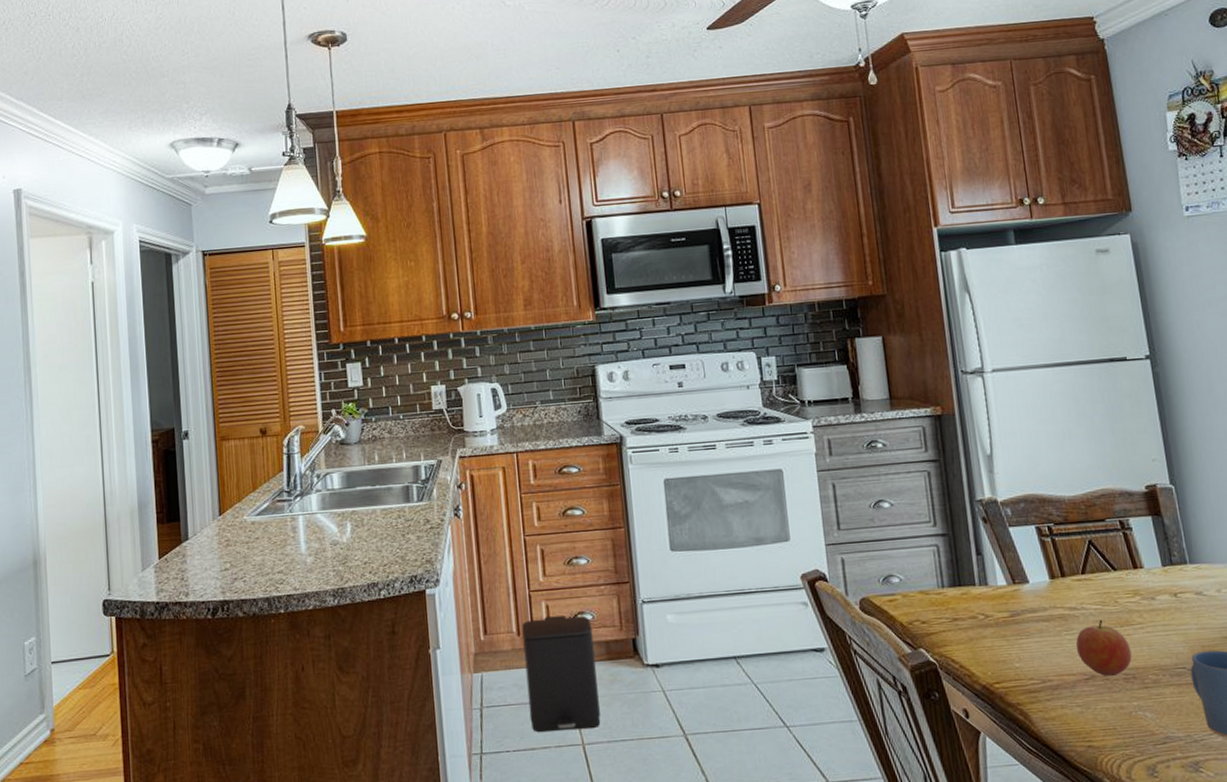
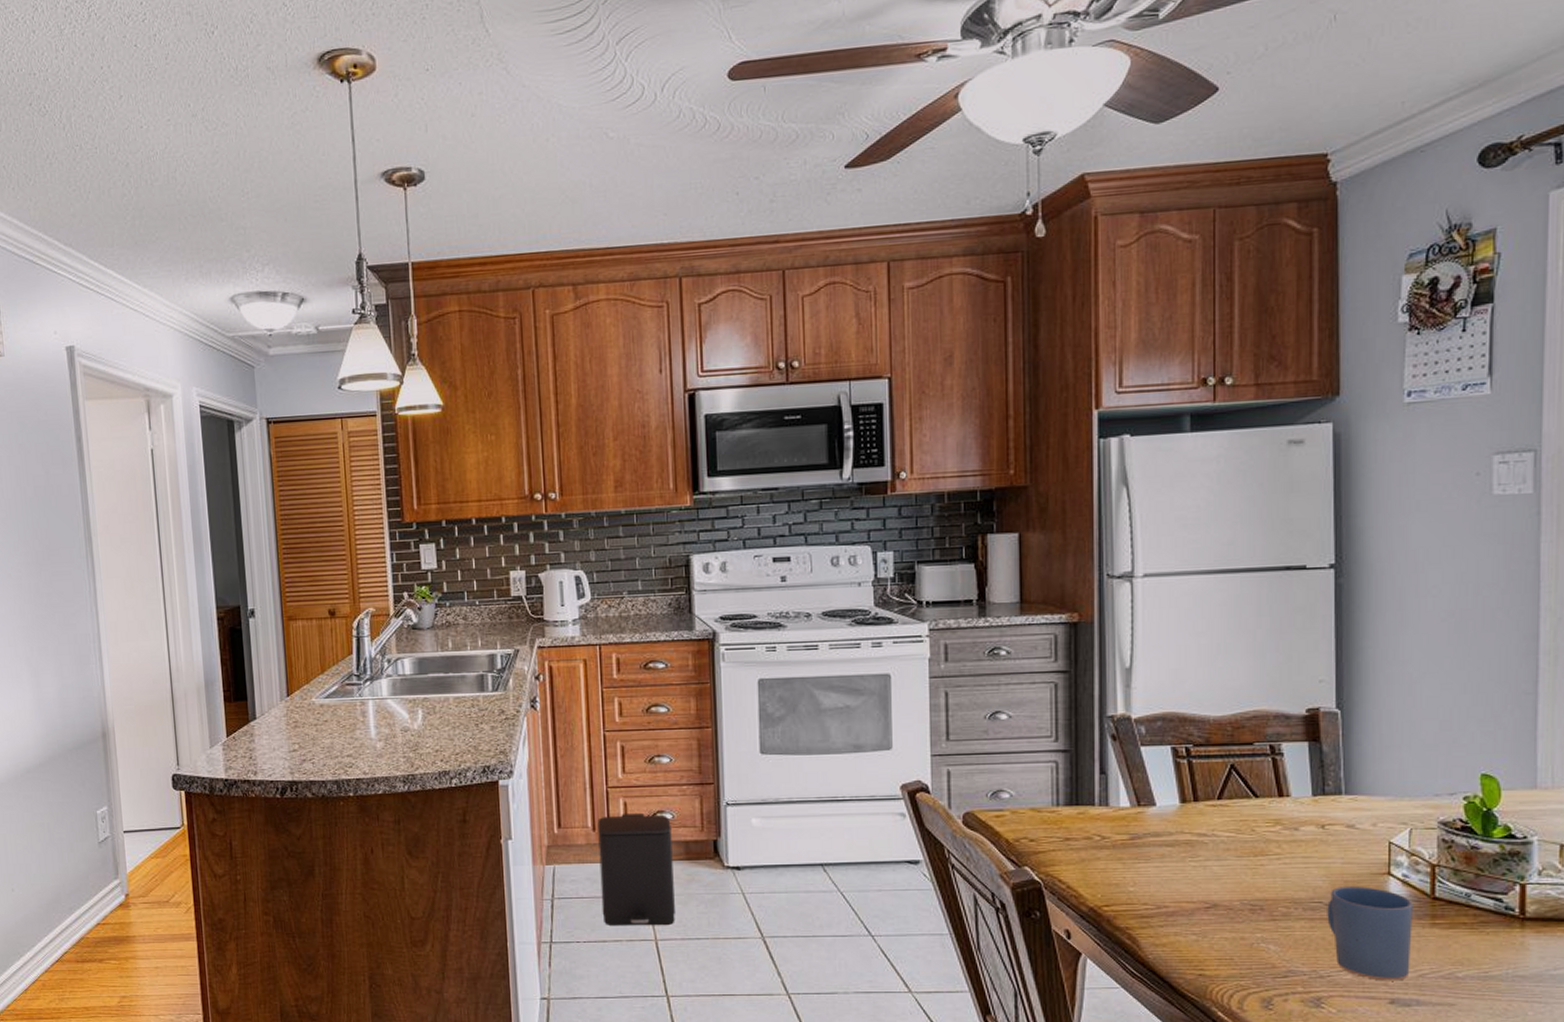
fruit: present [1075,619,1132,677] -> none [1200,848,1262,907]

